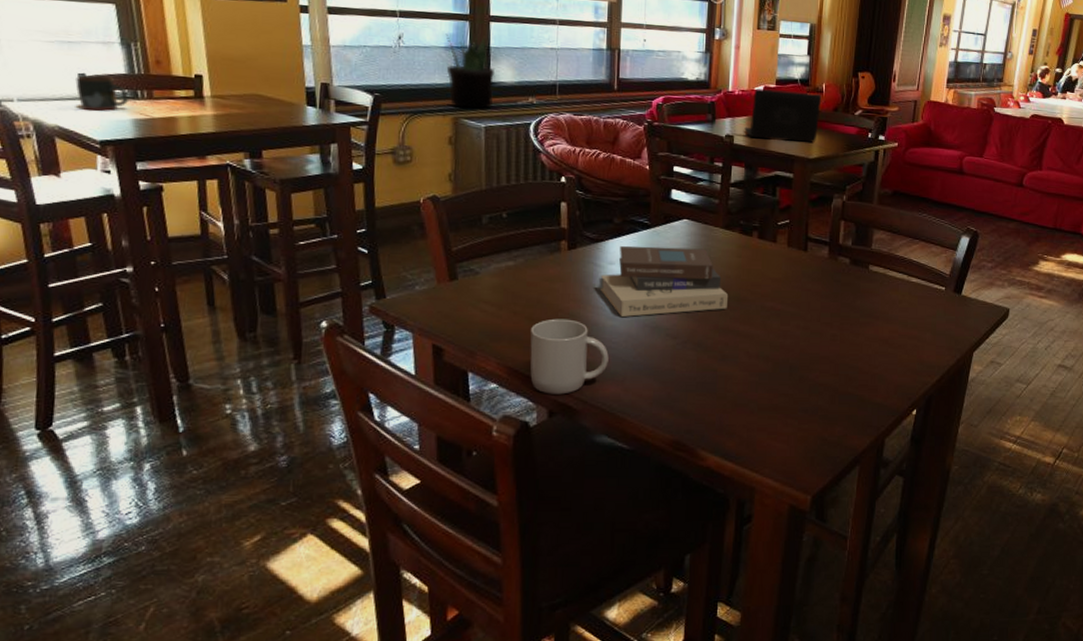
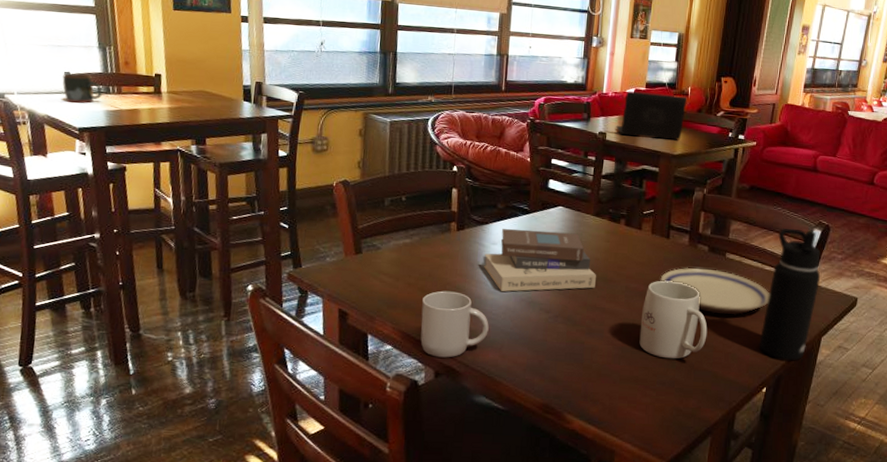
planter: present [445,34,494,109] -> none [359,40,400,106]
mug: none [778,297,852,384] -> present [639,280,708,359]
plate: none [798,282,918,333] -> present [660,267,770,315]
water bottle: none [907,235,971,381] -> present [759,227,821,362]

